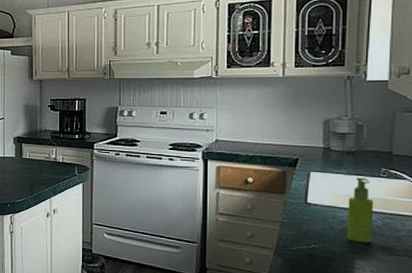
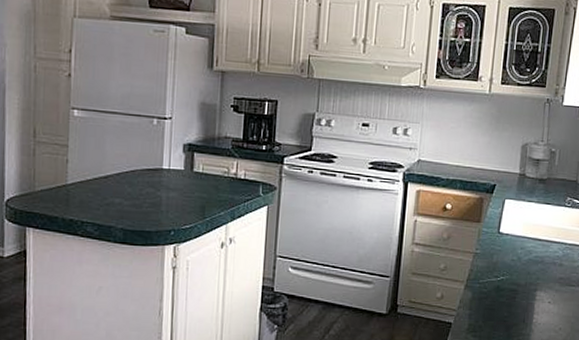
soap dispenser: present [348,177,374,243] -> none [532,206,558,274]

